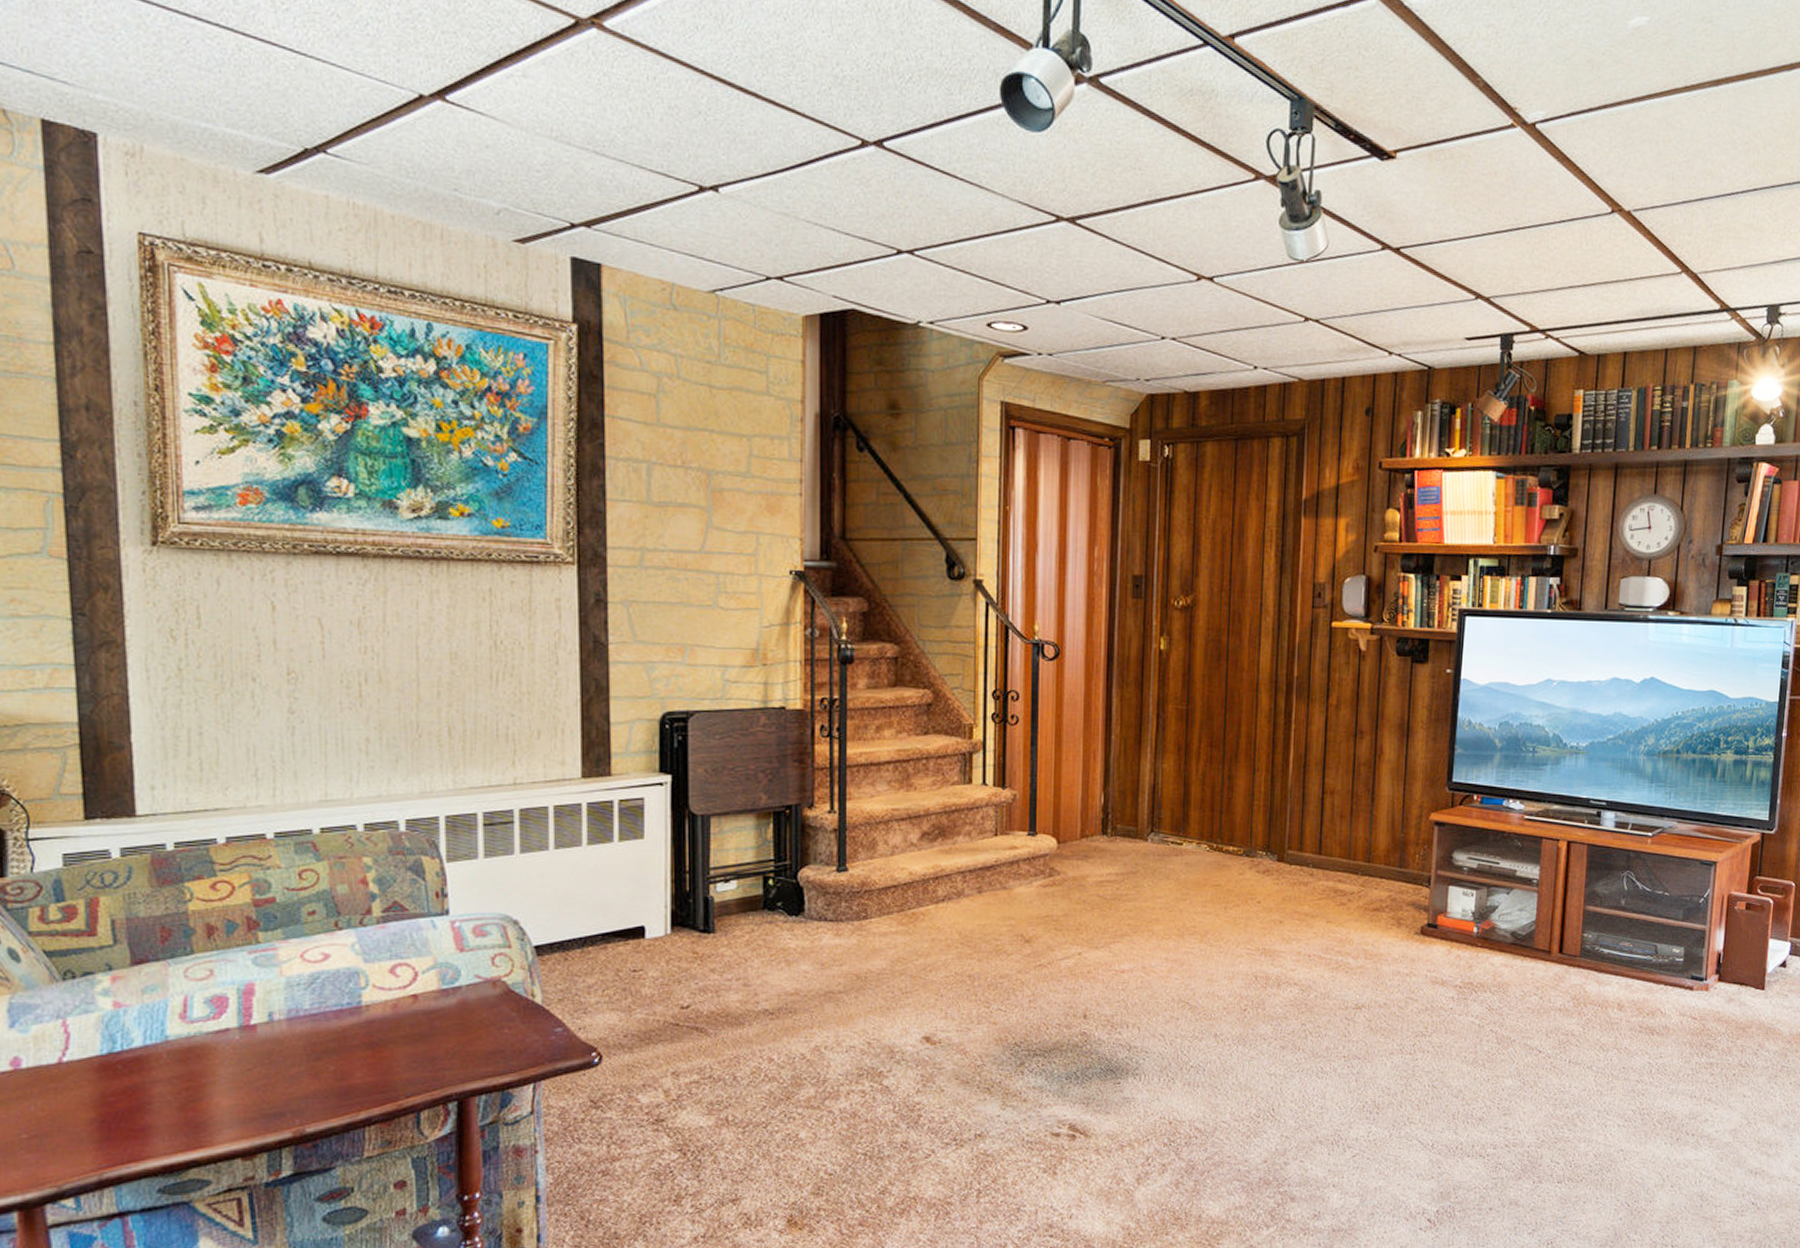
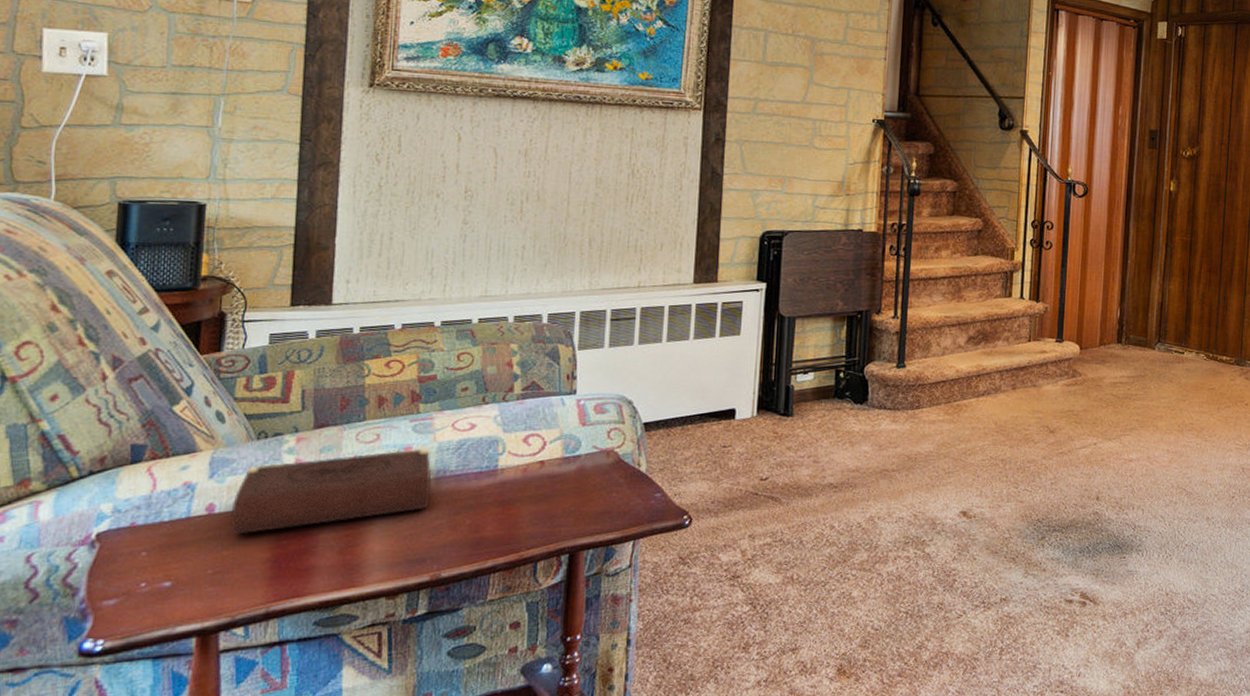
book: none [41,984,284,1092] -> present [230,448,432,535]

